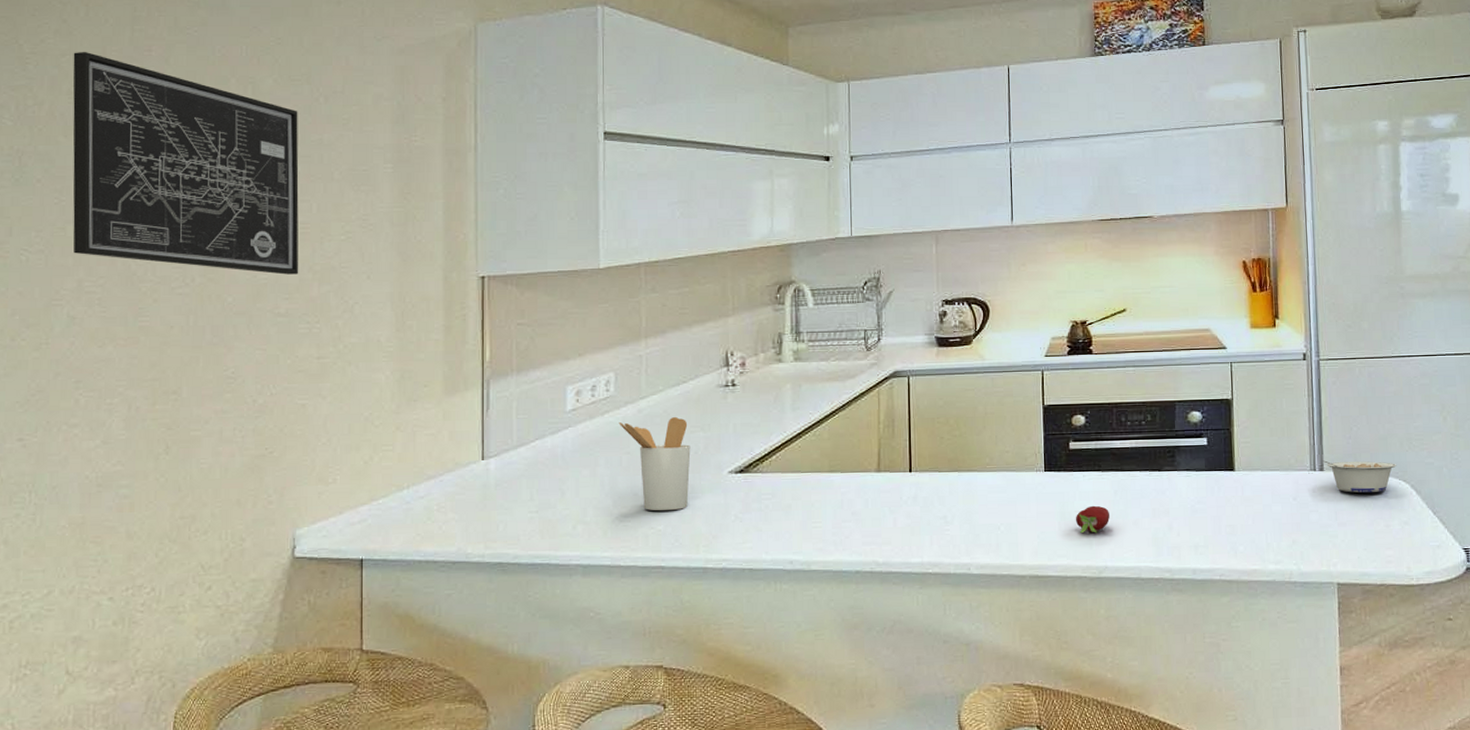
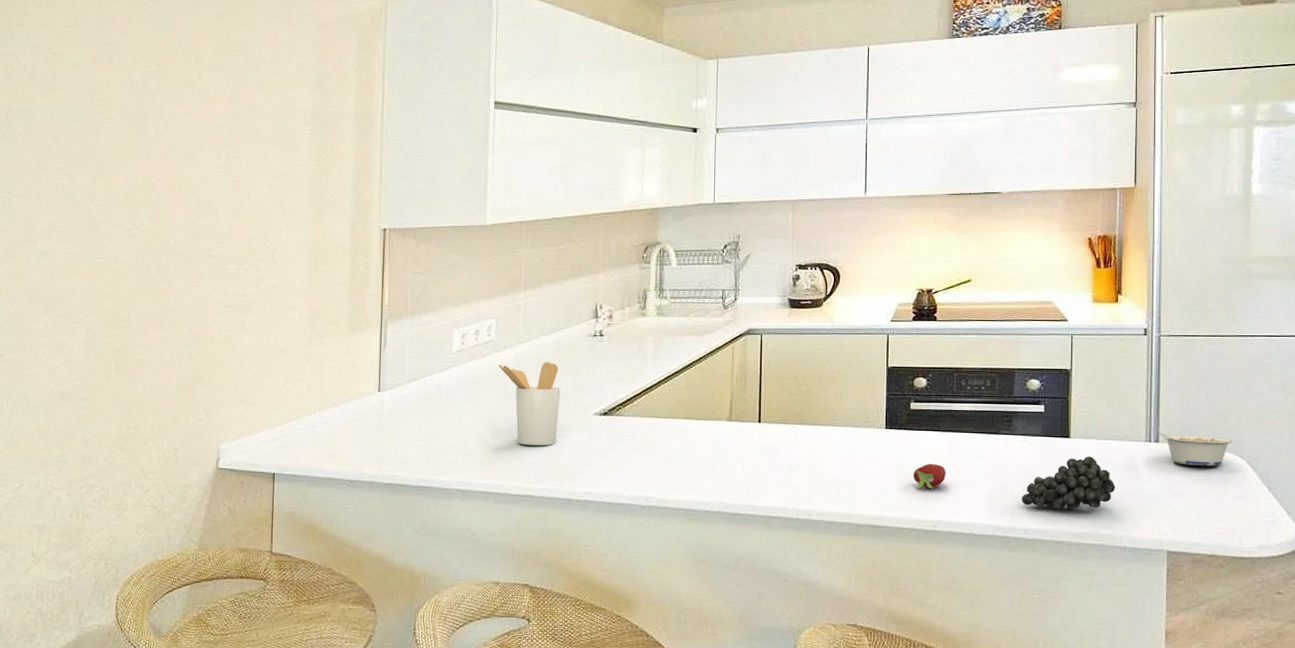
wall art: present [73,51,299,275] -> none [46,23,233,222]
fruit: none [1188,489,1283,547] -> present [1021,456,1116,510]

